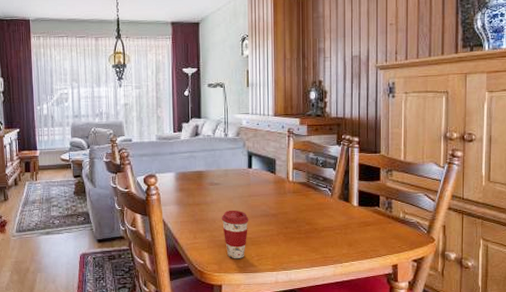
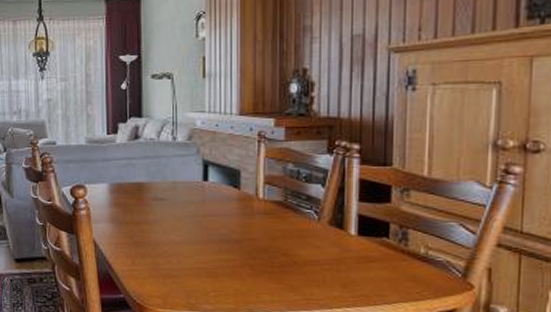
coffee cup: present [221,210,249,259] -> none [167,232,204,294]

